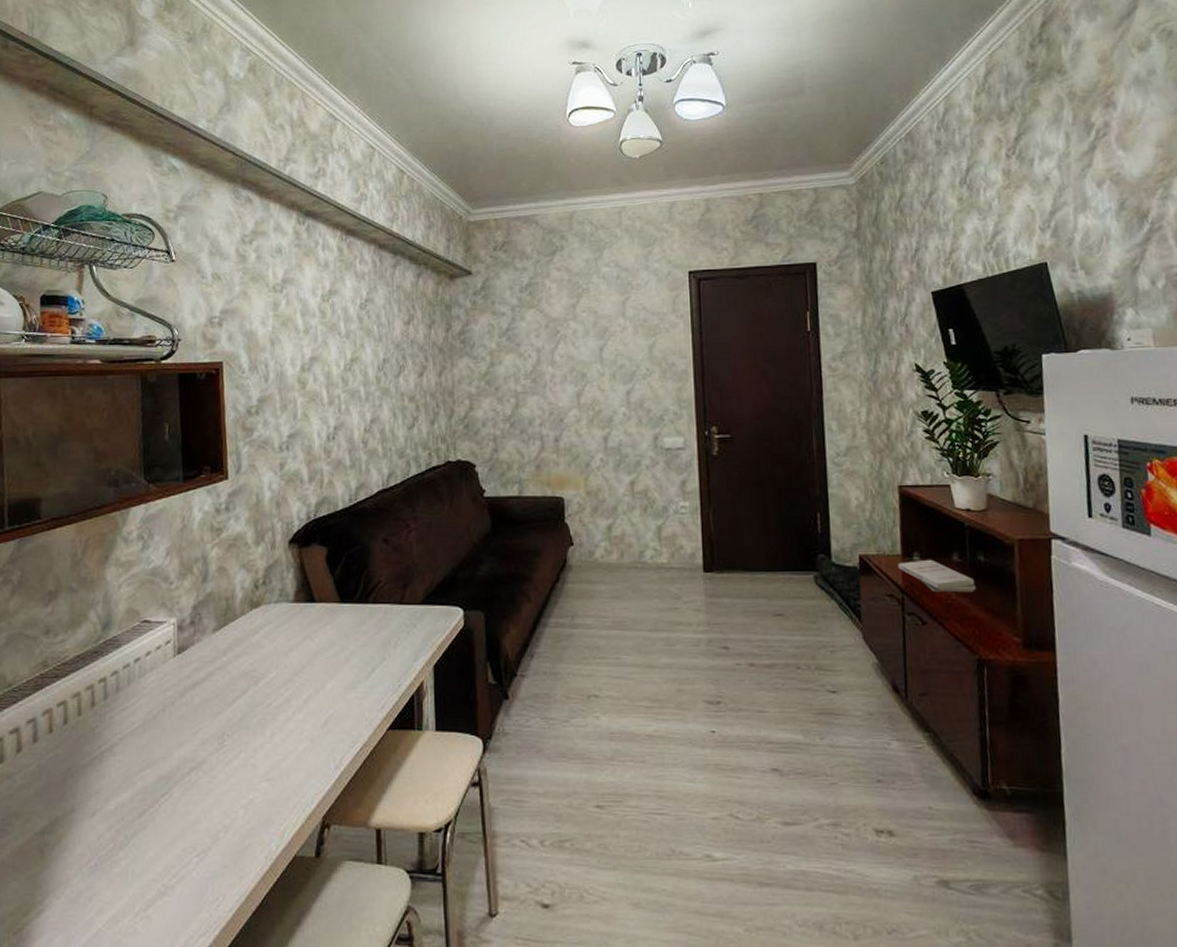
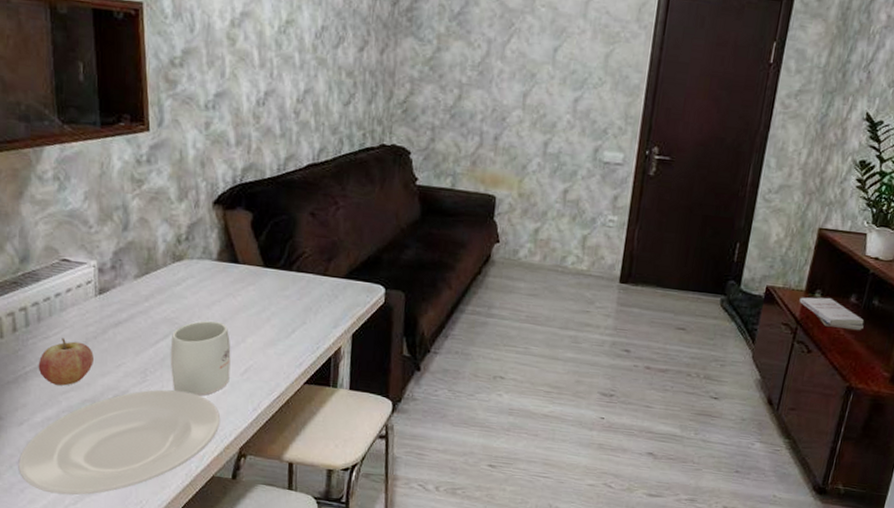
plate: none [88,755,302,899] -> present [18,389,221,495]
fruit: none [114,707,171,763] -> present [38,337,94,386]
mug: none [248,668,310,758] -> present [170,321,231,396]

